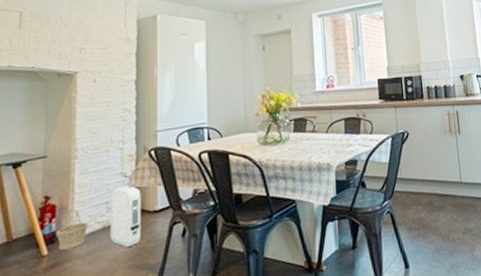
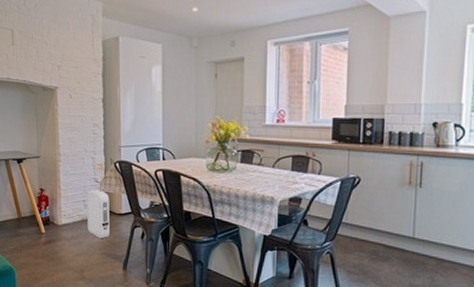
basket: present [56,207,88,250] -> none [50,200,71,232]

